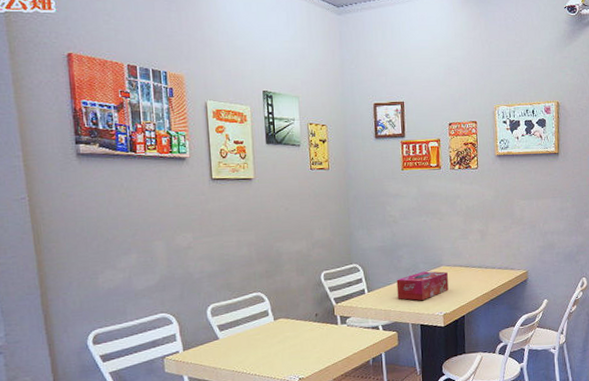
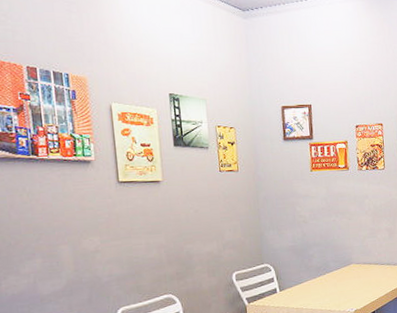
tissue box: present [396,271,449,300] -> none [307,269,359,298]

